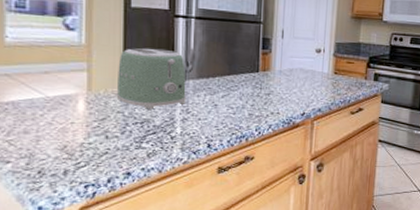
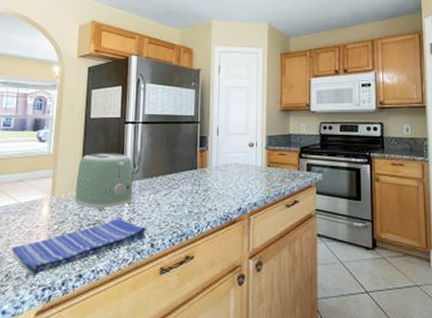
dish towel: none [42,118,203,173] -> present [11,218,147,276]

